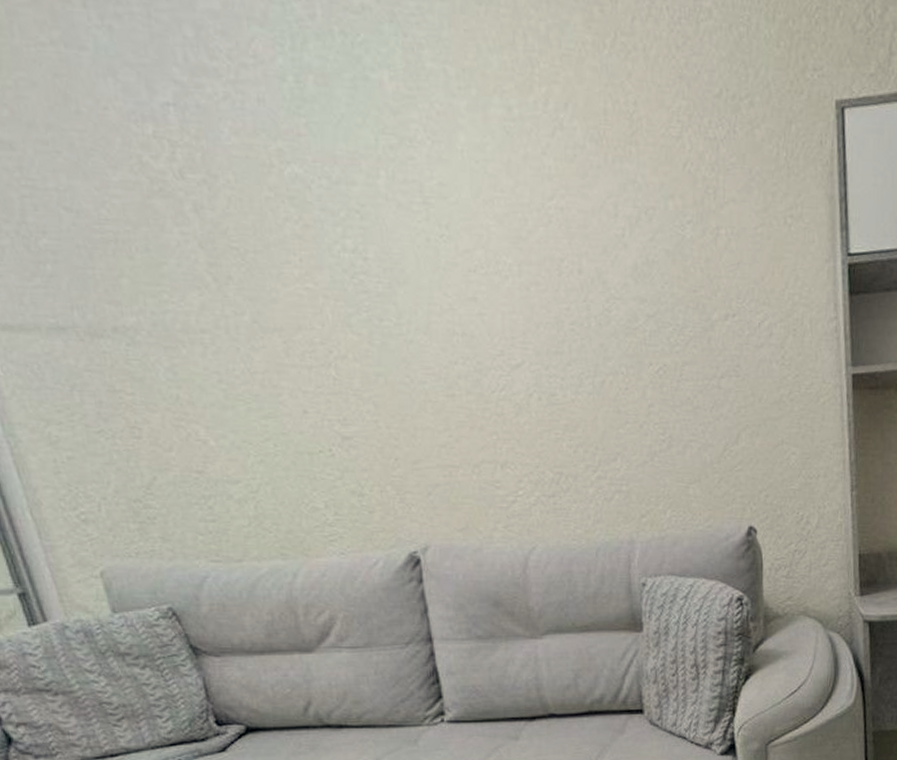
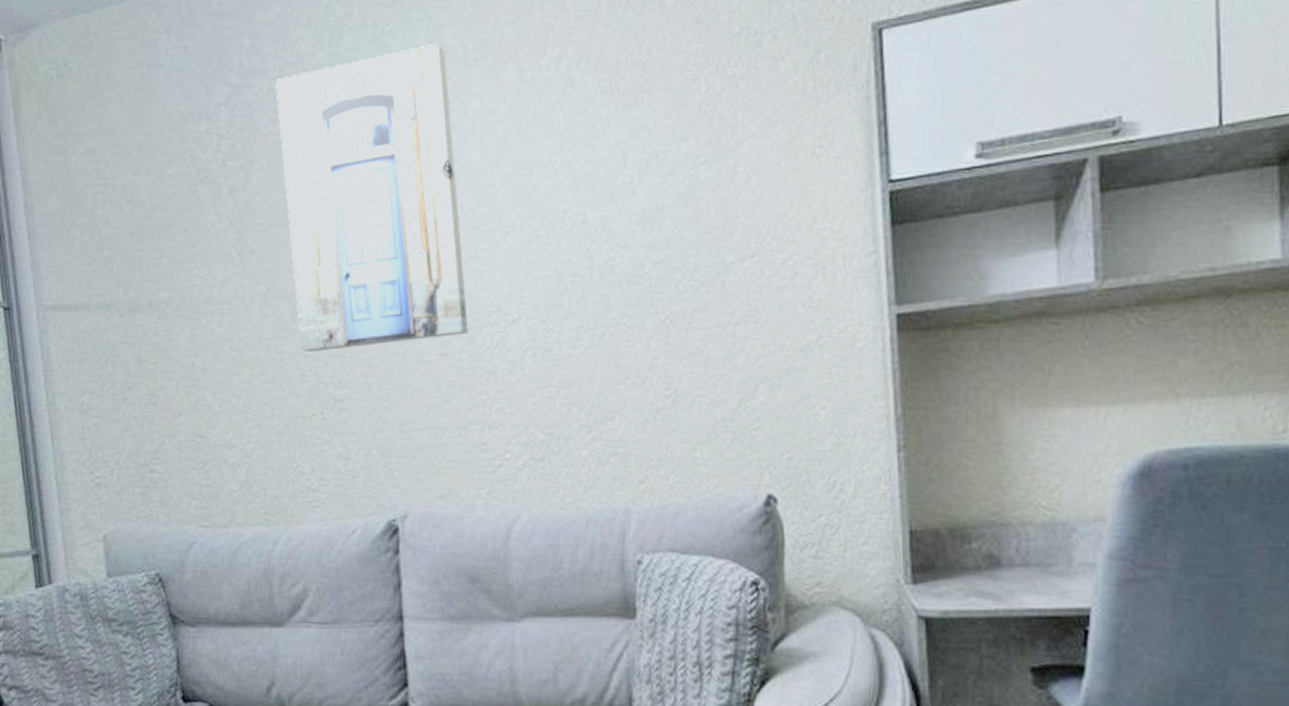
wall art: none [232,63,474,388] -> present [276,42,469,352]

